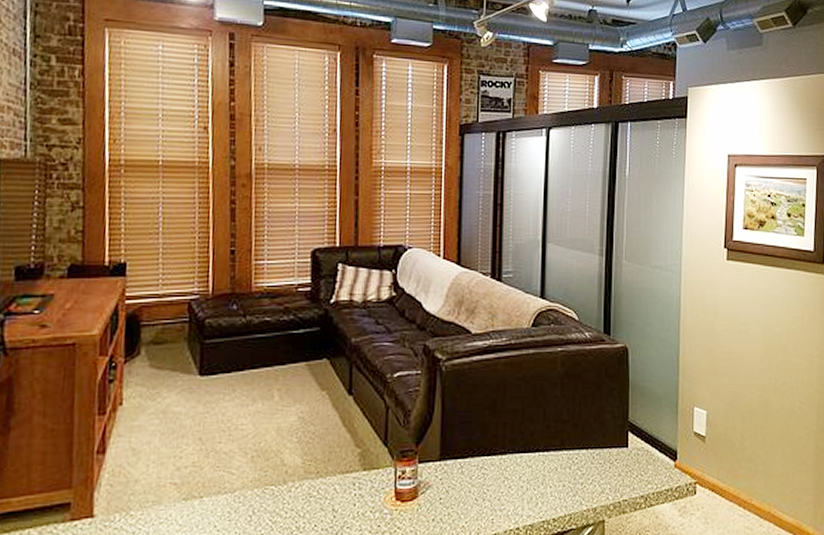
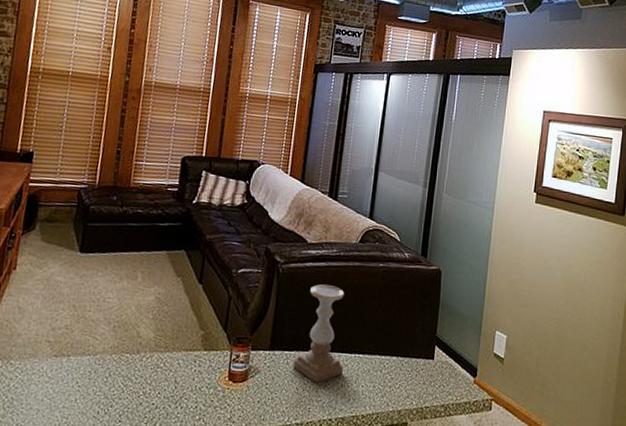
candle holder: none [469,379,527,490] -> present [293,284,345,383]

